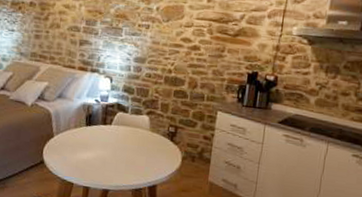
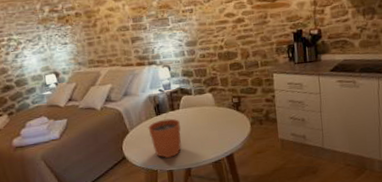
plant pot: none [74,122,109,174] -> present [148,109,181,158]

